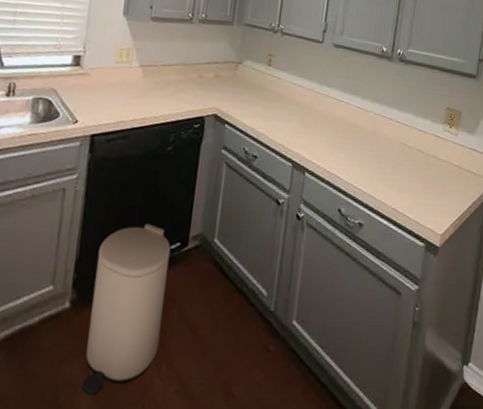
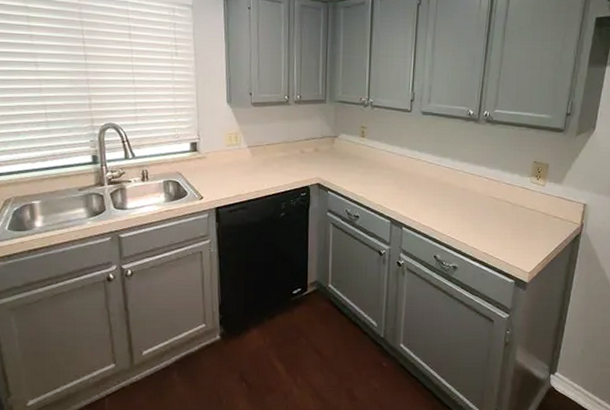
pedal bin: present [81,223,171,396] -> none [236,275,294,400]

